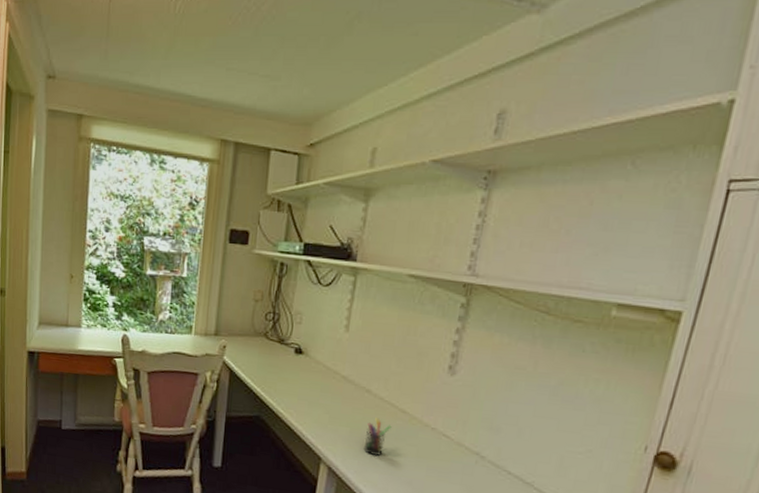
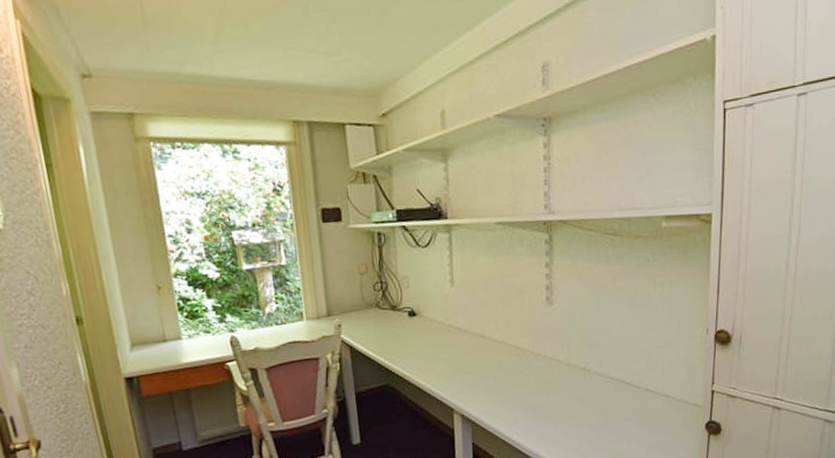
pen holder: present [363,418,392,456] -> none [488,359,509,394]

